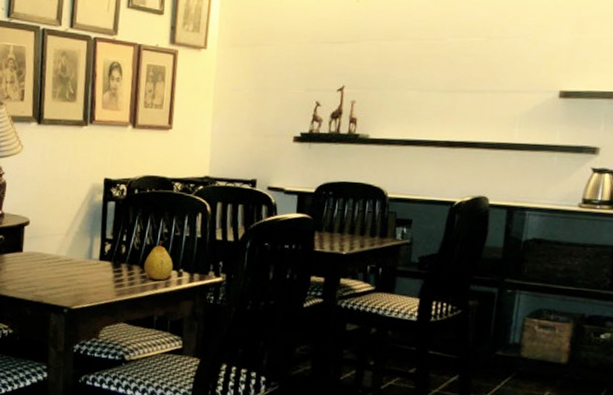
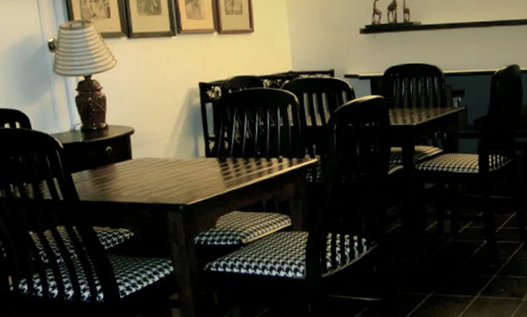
fruit: present [143,240,173,281] -> none [246,132,273,169]

